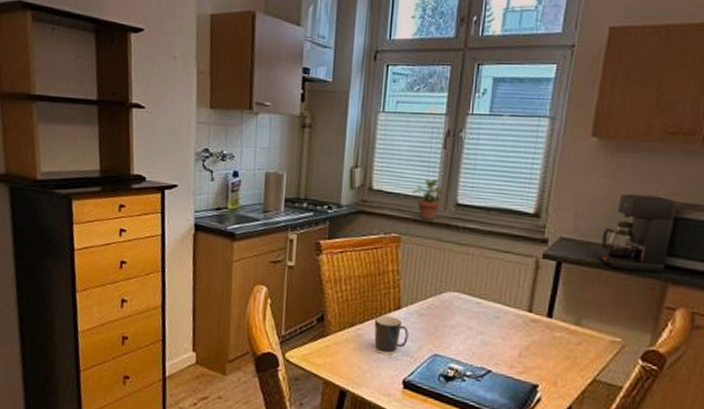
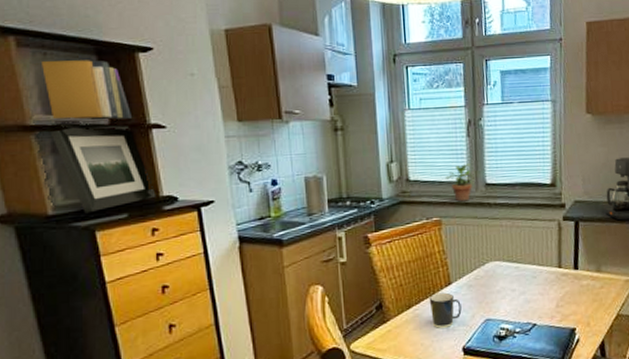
picture frame: none [47,95,128,183] -> present [49,123,156,214]
books: none [49,35,118,96] -> present [42,60,133,121]

